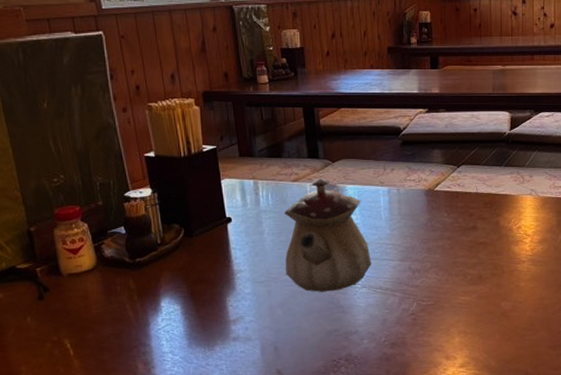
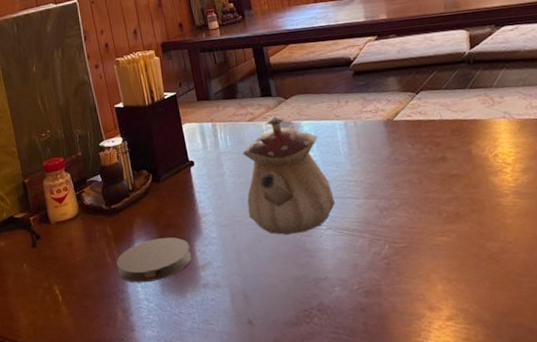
coaster: none [138,292,224,337] -> present [116,237,192,283]

